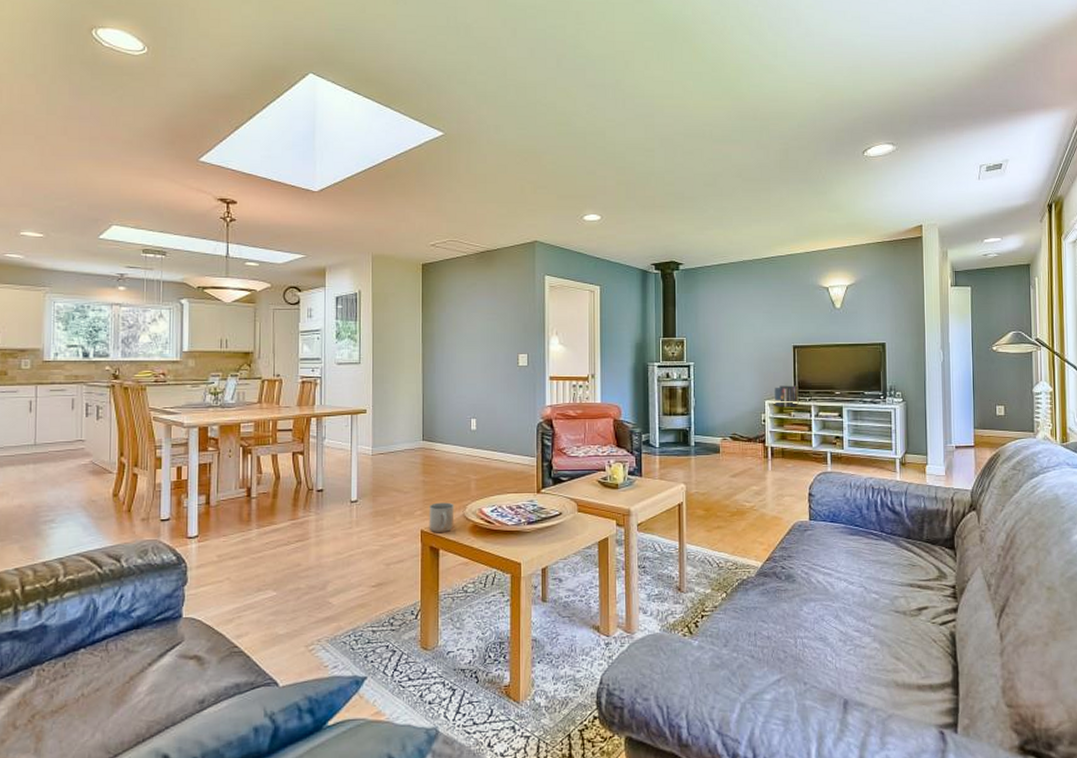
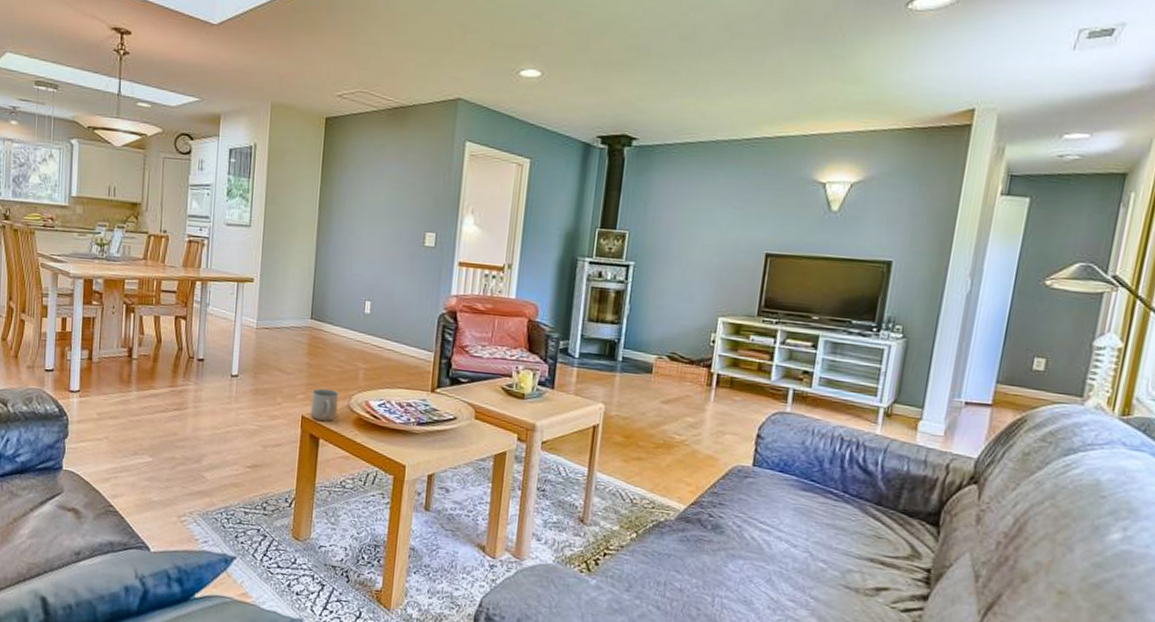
books: present [775,385,799,407] -> none [730,301,765,330]

